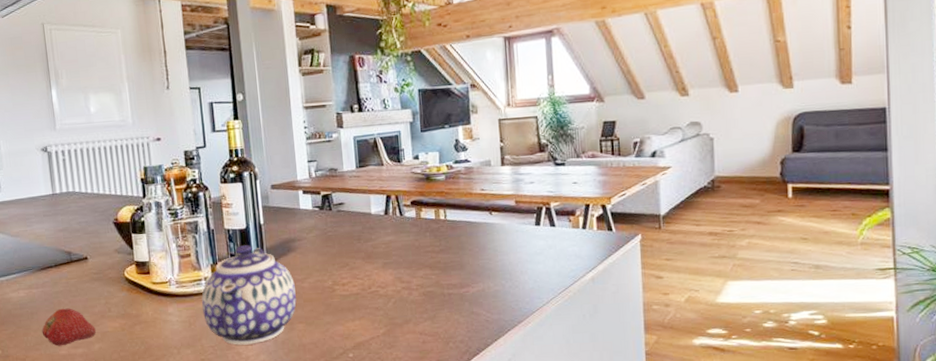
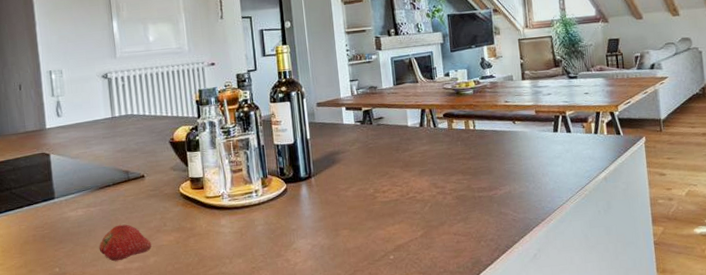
teapot: present [201,244,297,345] -> none [252,158,341,253]

